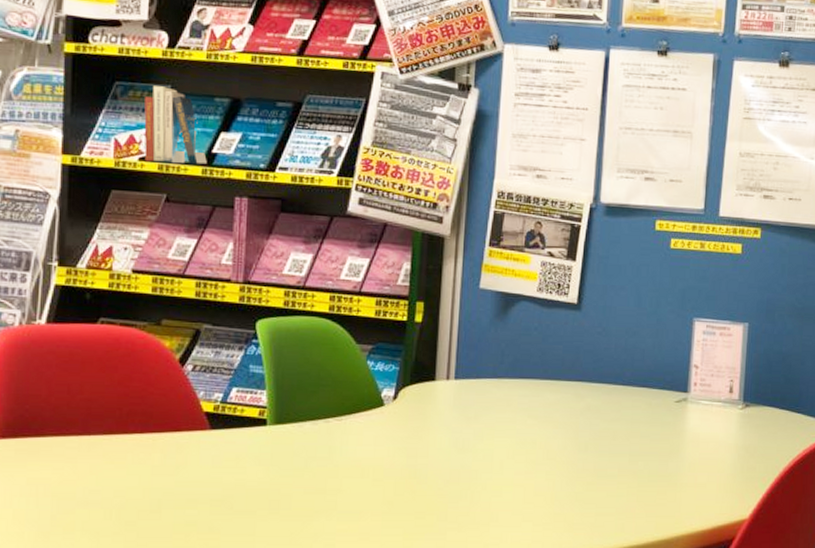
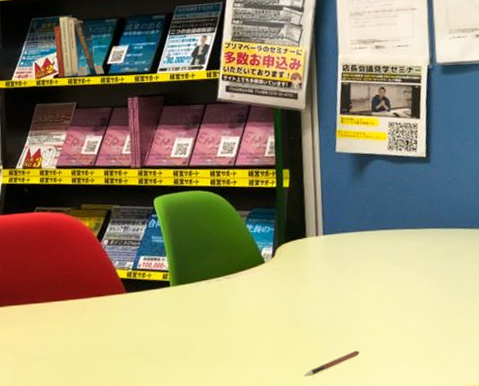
pen: none [415,508,482,535] -> present [303,350,360,377]

